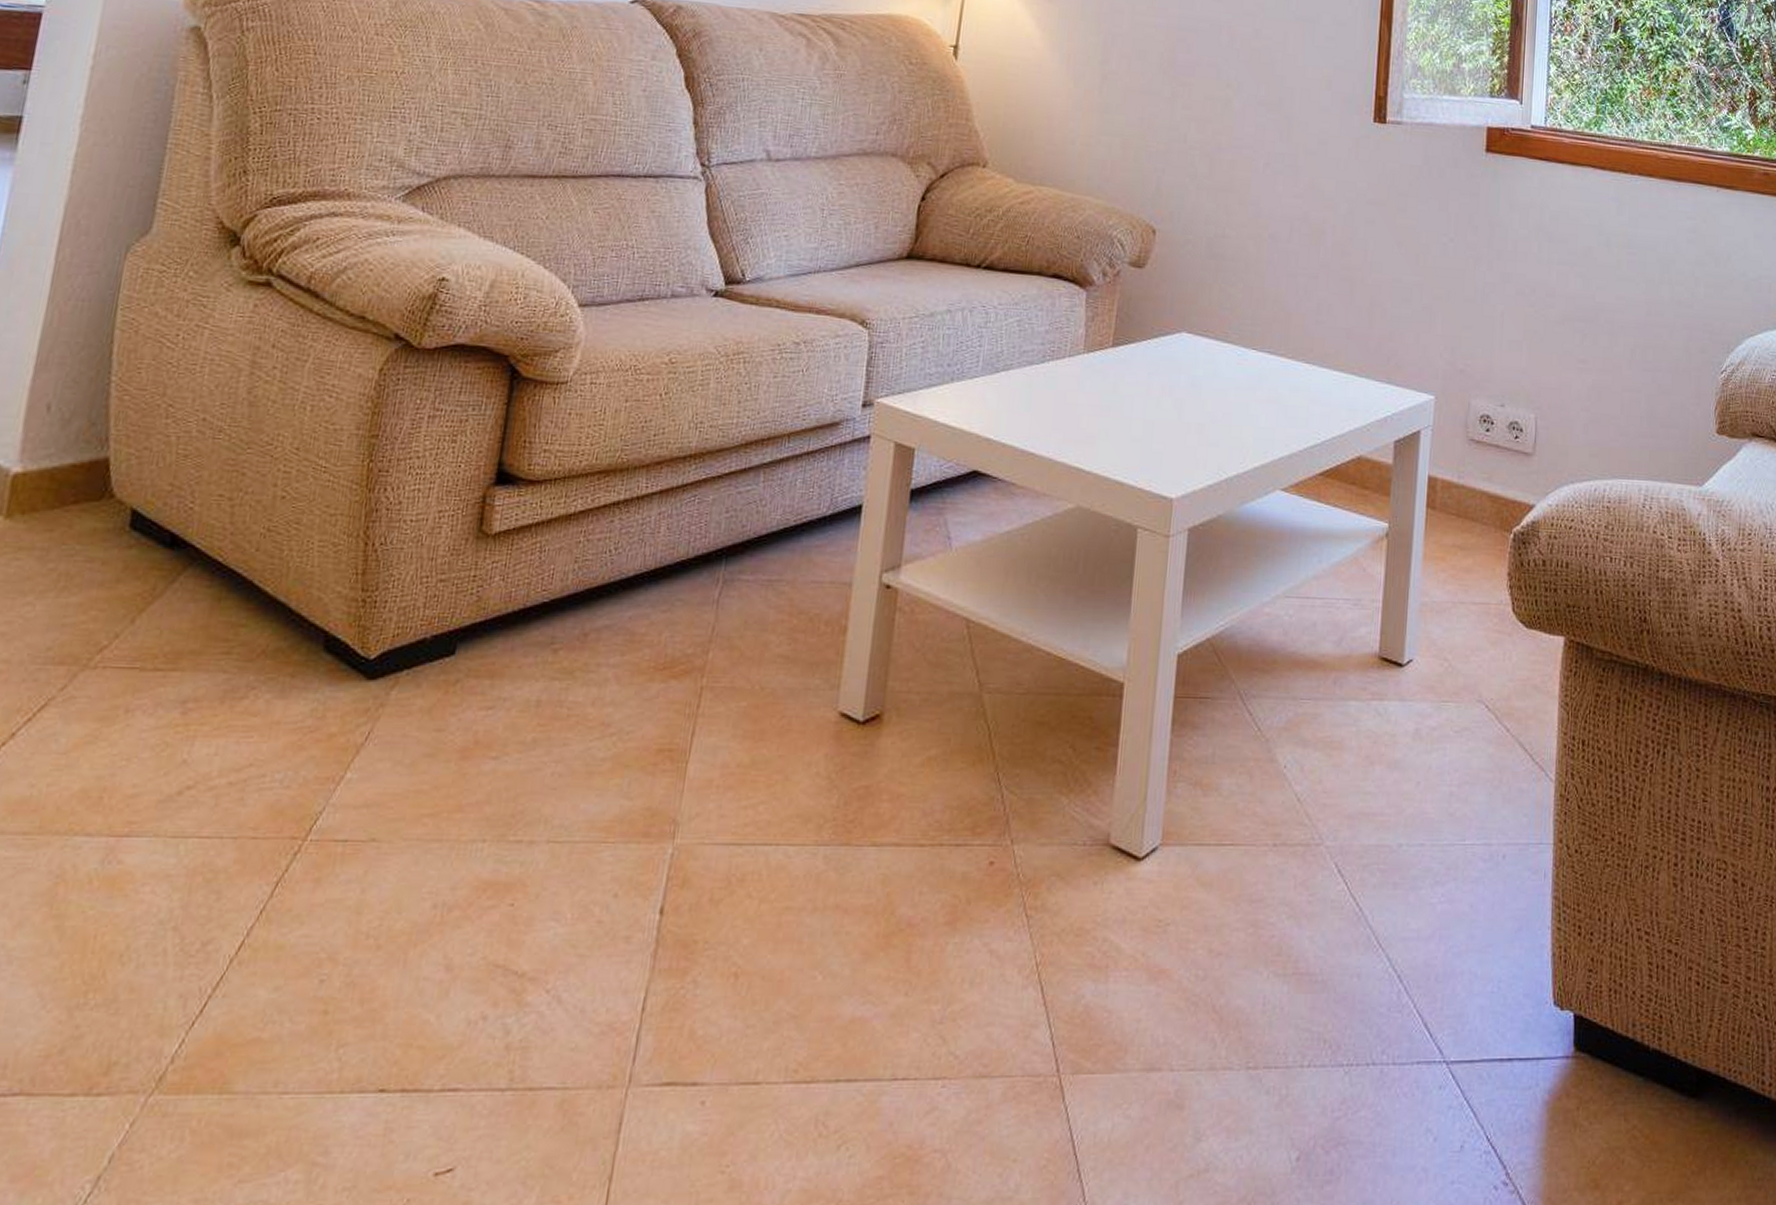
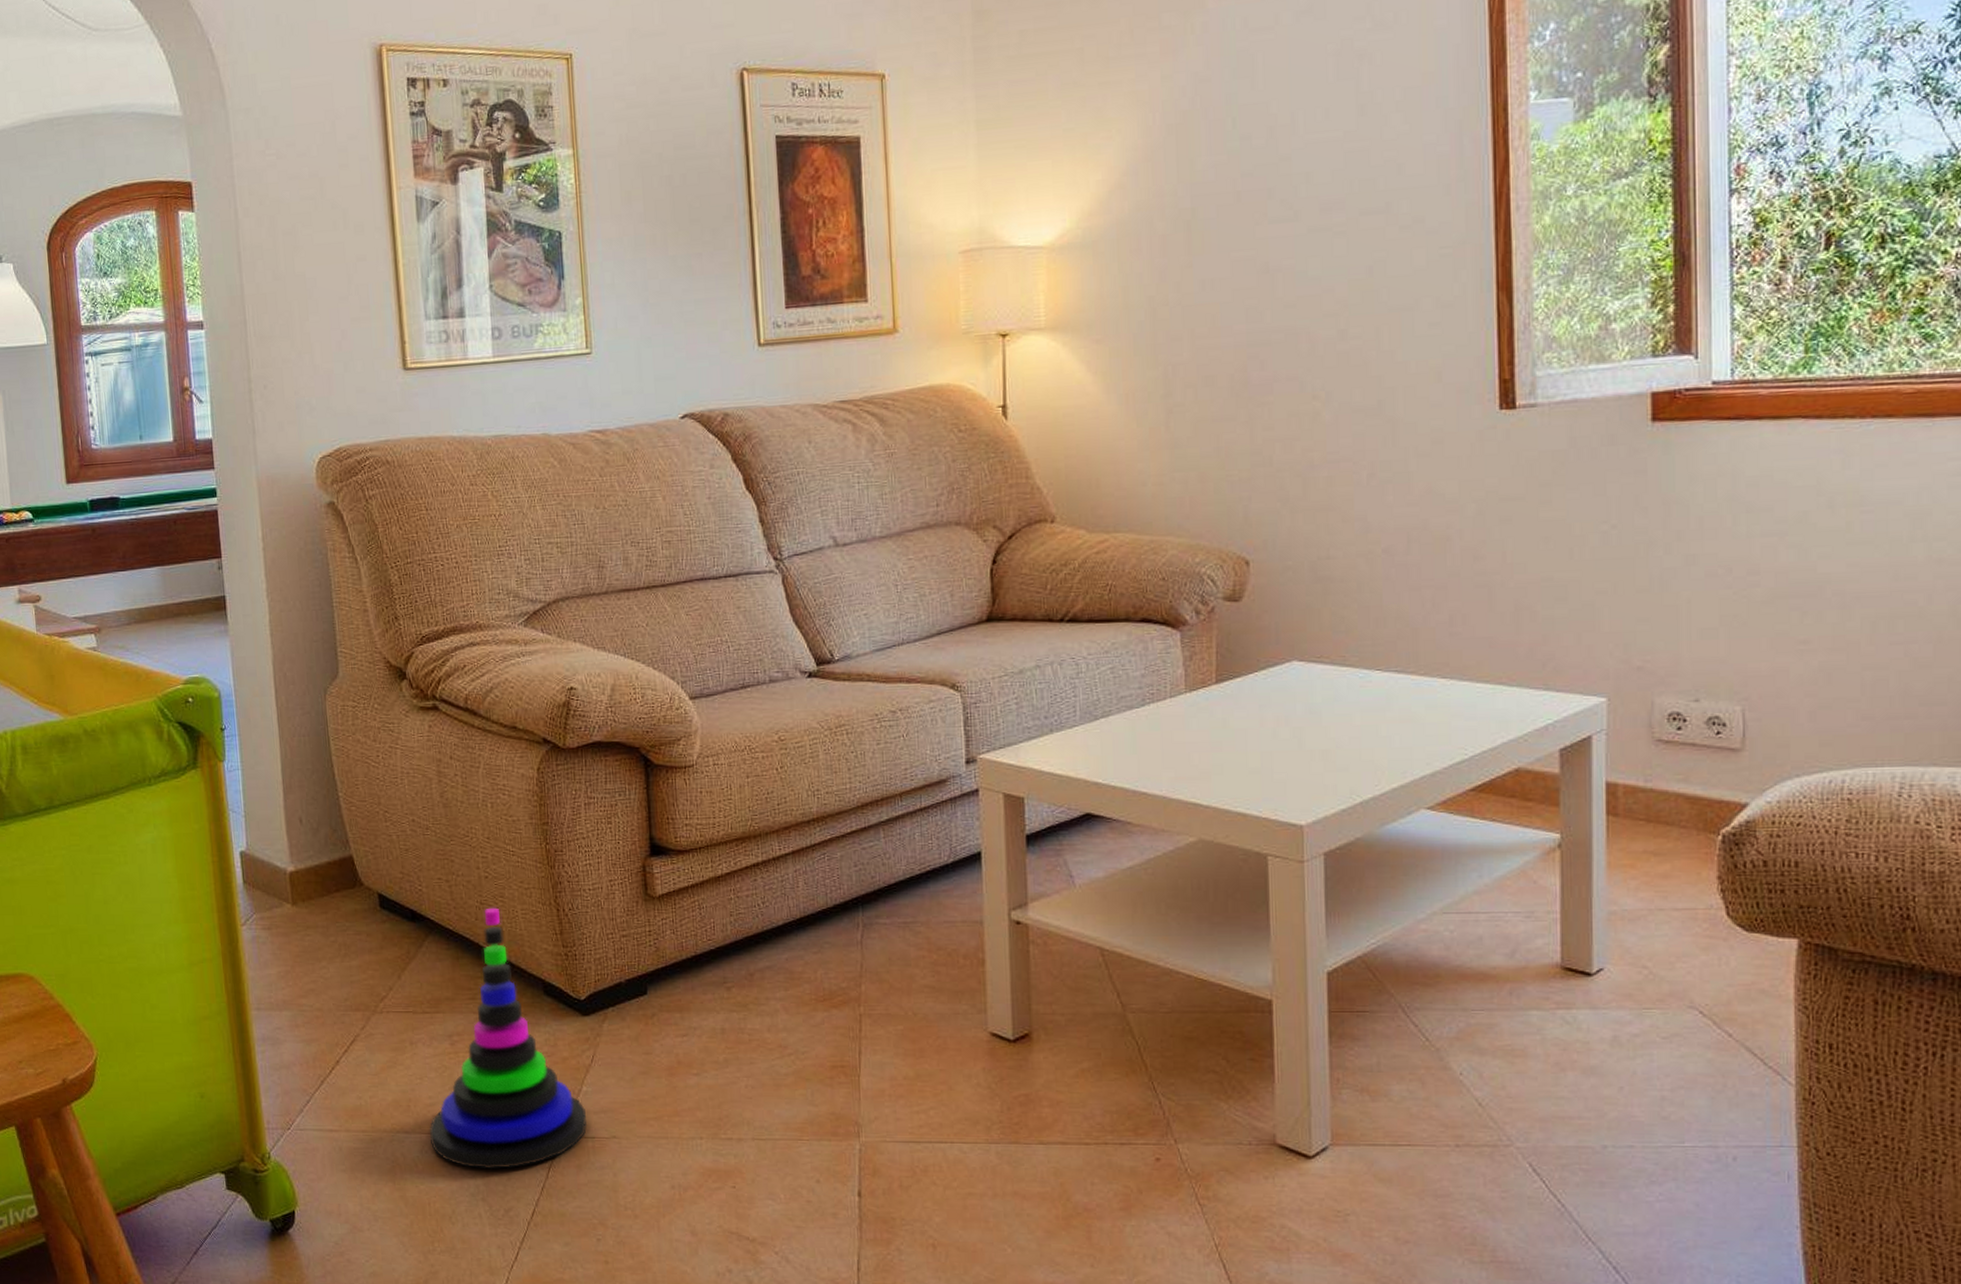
stacking toy: none [119,536,344,886] -> present [430,907,587,1170]

